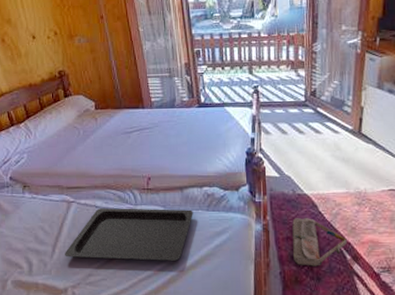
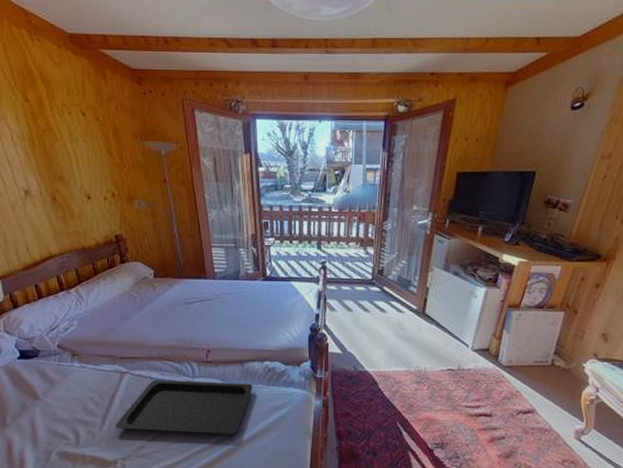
bag: present [292,218,347,266] -> none [350,394,404,442]

